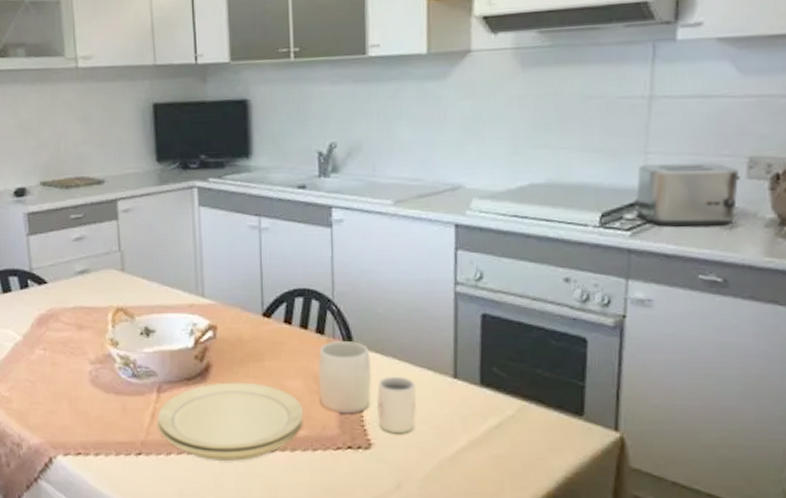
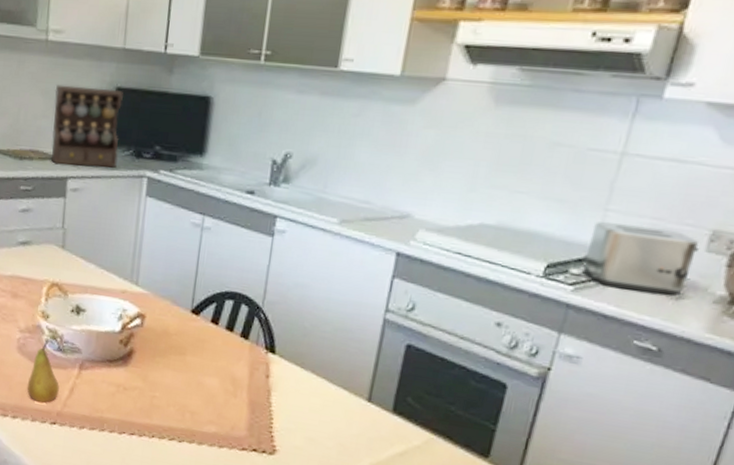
spice rack: none [92,105,165,188] -> present [51,84,123,169]
fruit: none [106,367,140,435] -> present [27,340,59,404]
plate: present [157,382,304,462] -> none [74,368,217,446]
mug: present [317,341,372,414] -> none [233,347,290,419]
mug: present [376,376,417,434] -> none [286,389,330,446]

